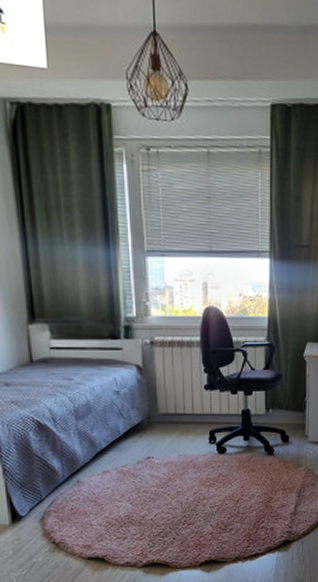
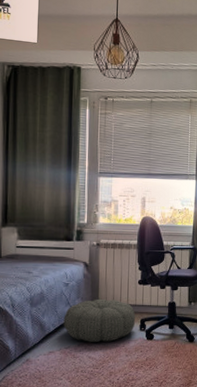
pouf: none [117,408,204,459] -> present [63,300,136,342]

